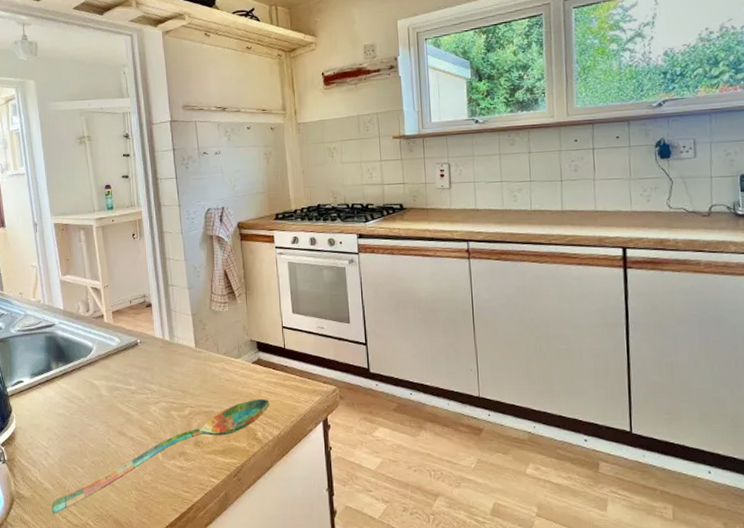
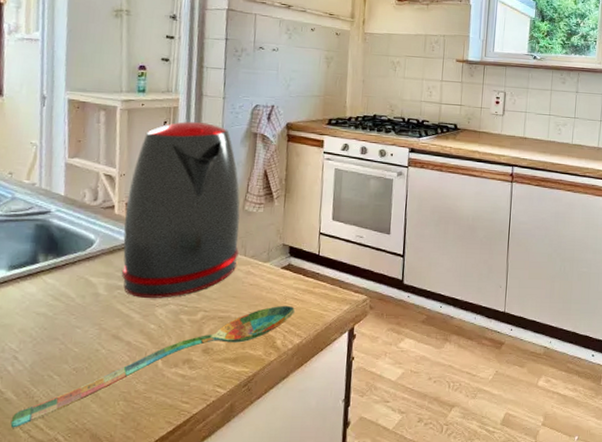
kettle: none [113,231,212,397] -> present [121,121,240,298]

